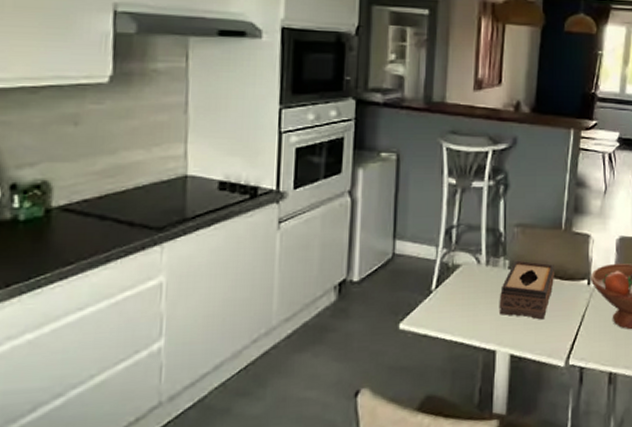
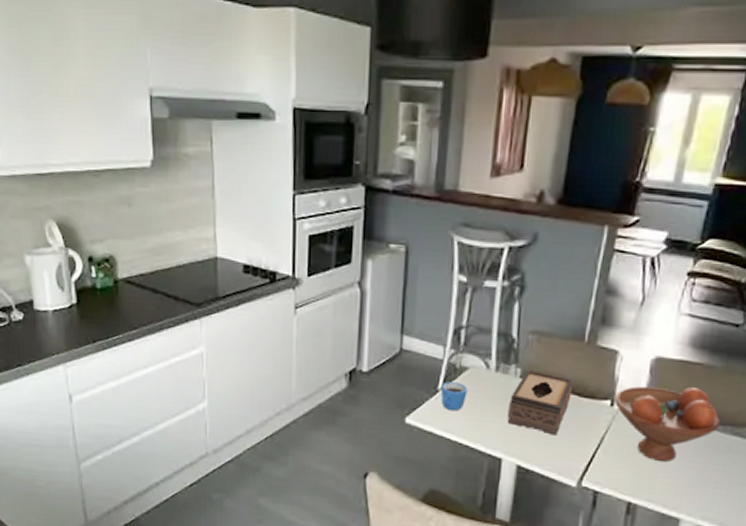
mug: none [434,280,460,310] -> present [440,382,468,411]

